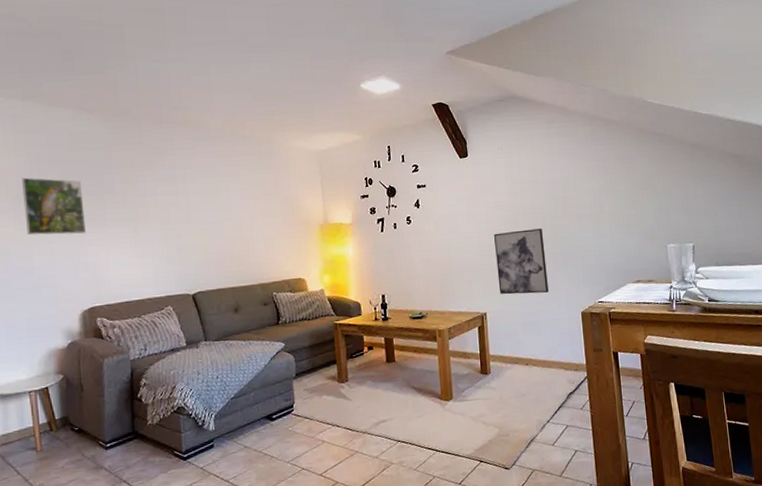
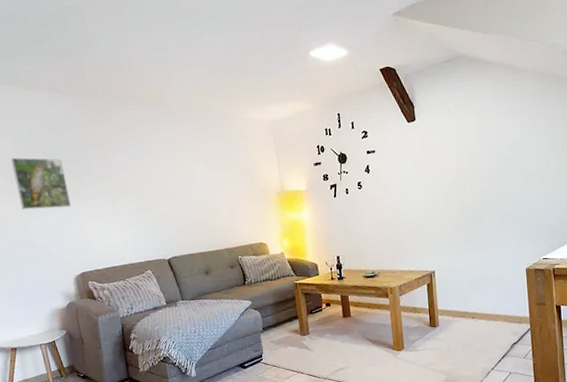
wall art: present [494,228,549,295] -> none [442,189,494,254]

